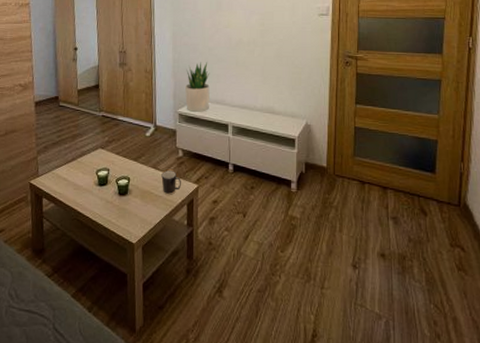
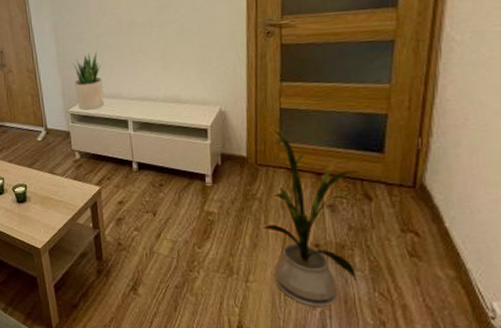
mug: present [161,170,181,195] -> none [59,174,82,199]
house plant: none [338,143,418,318] -> present [263,128,361,308]

